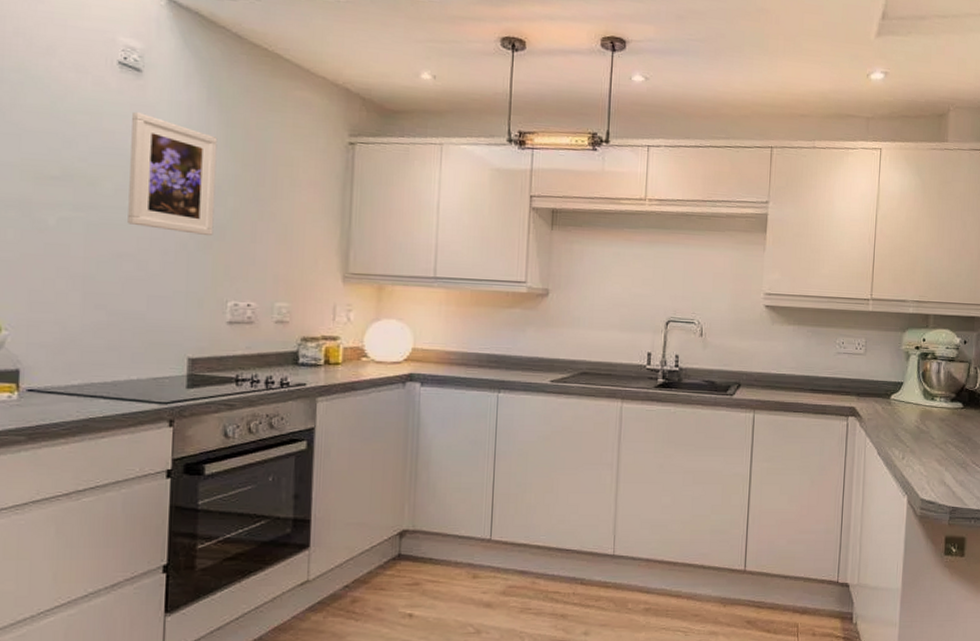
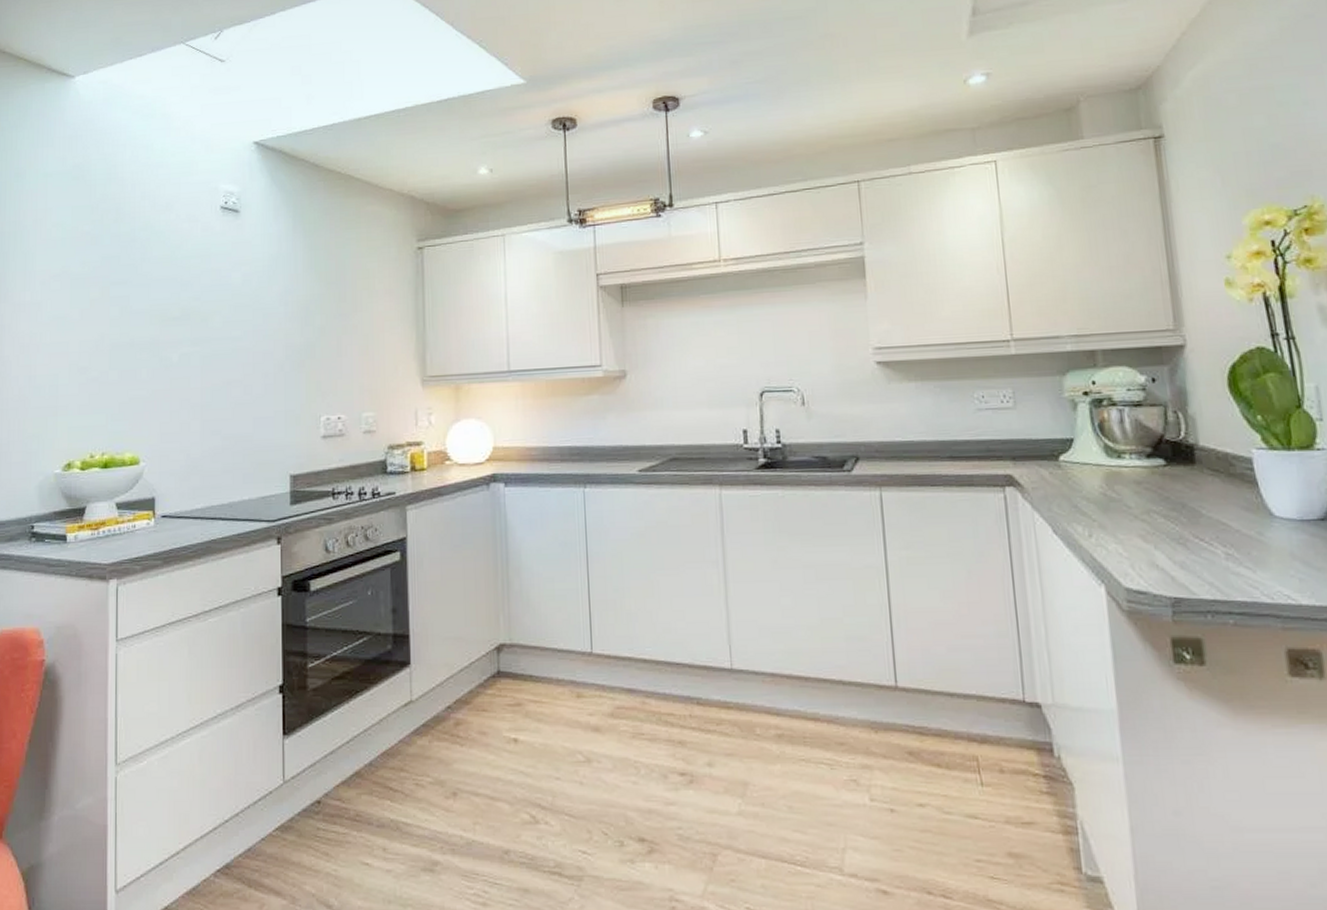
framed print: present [128,112,218,236] -> none [234,249,305,356]

